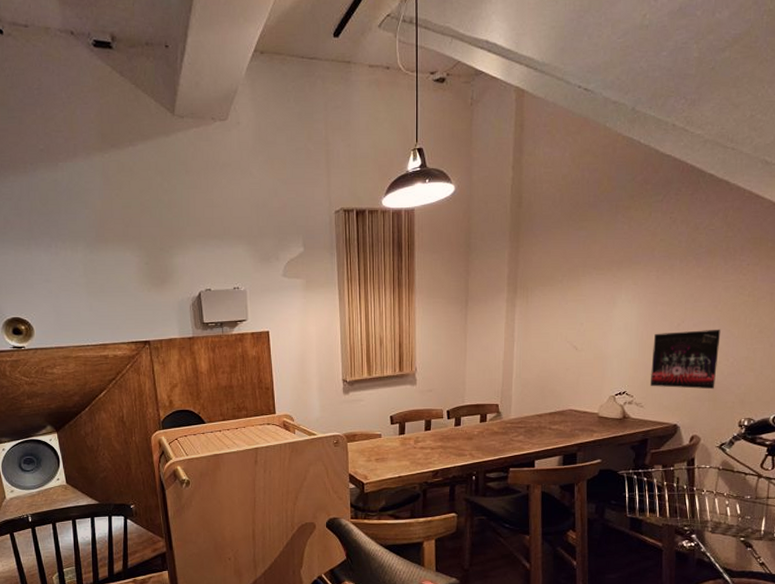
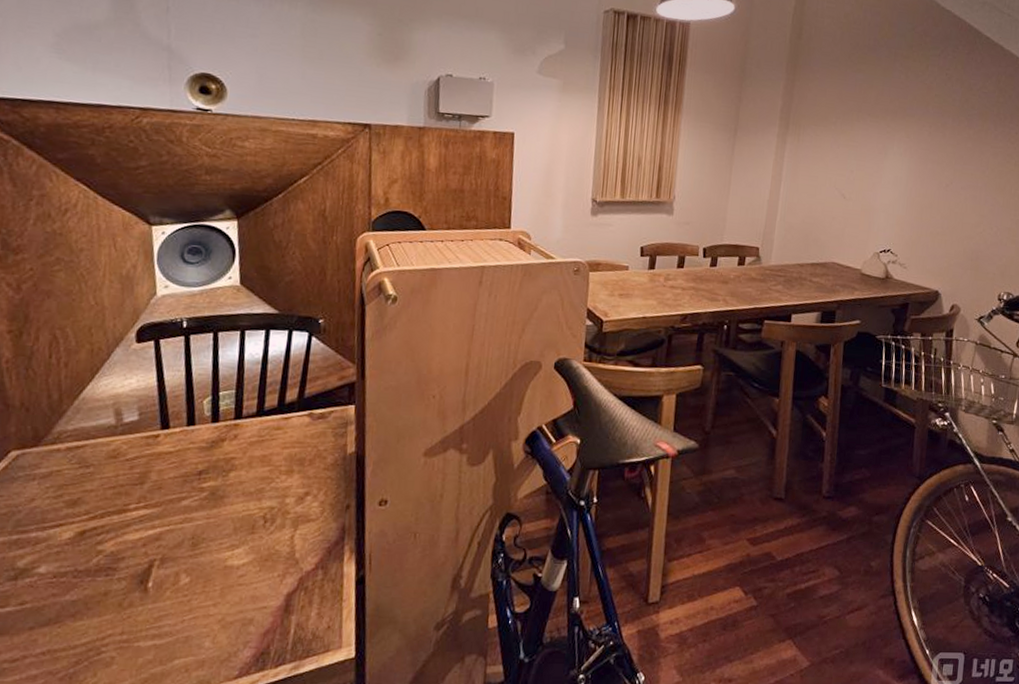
album cover: present [650,329,721,390] -> none [914,191,987,258]

